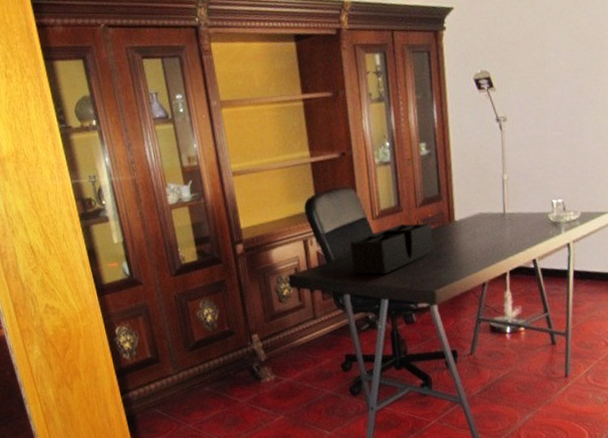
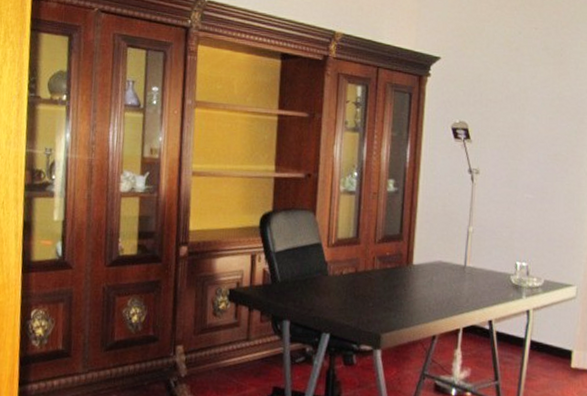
desk organizer: present [350,223,433,275] -> none [298,257,387,306]

